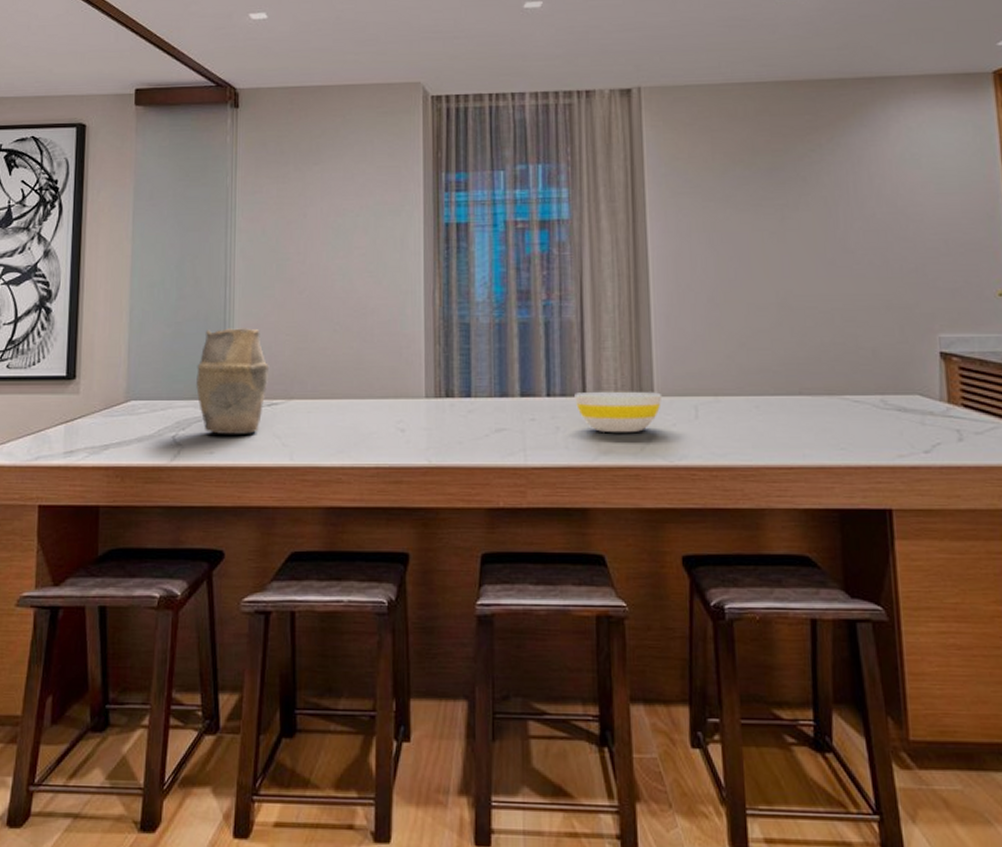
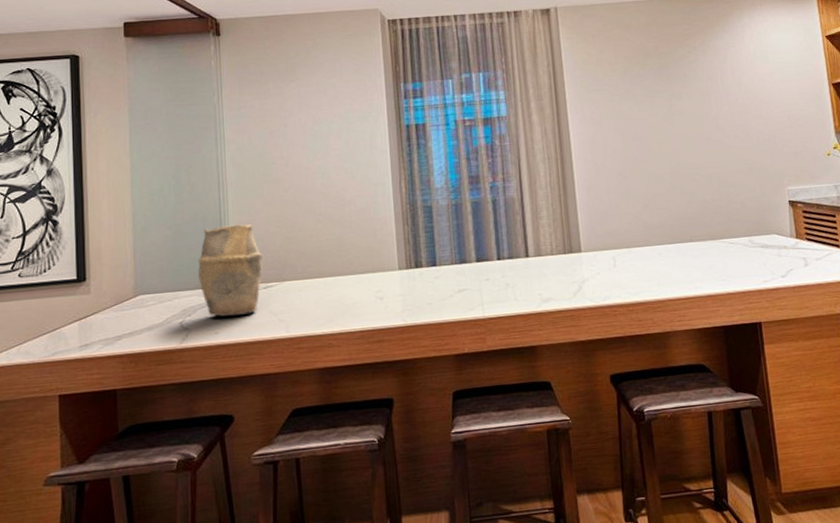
bowl: present [575,391,661,433] -> none [519,249,587,285]

